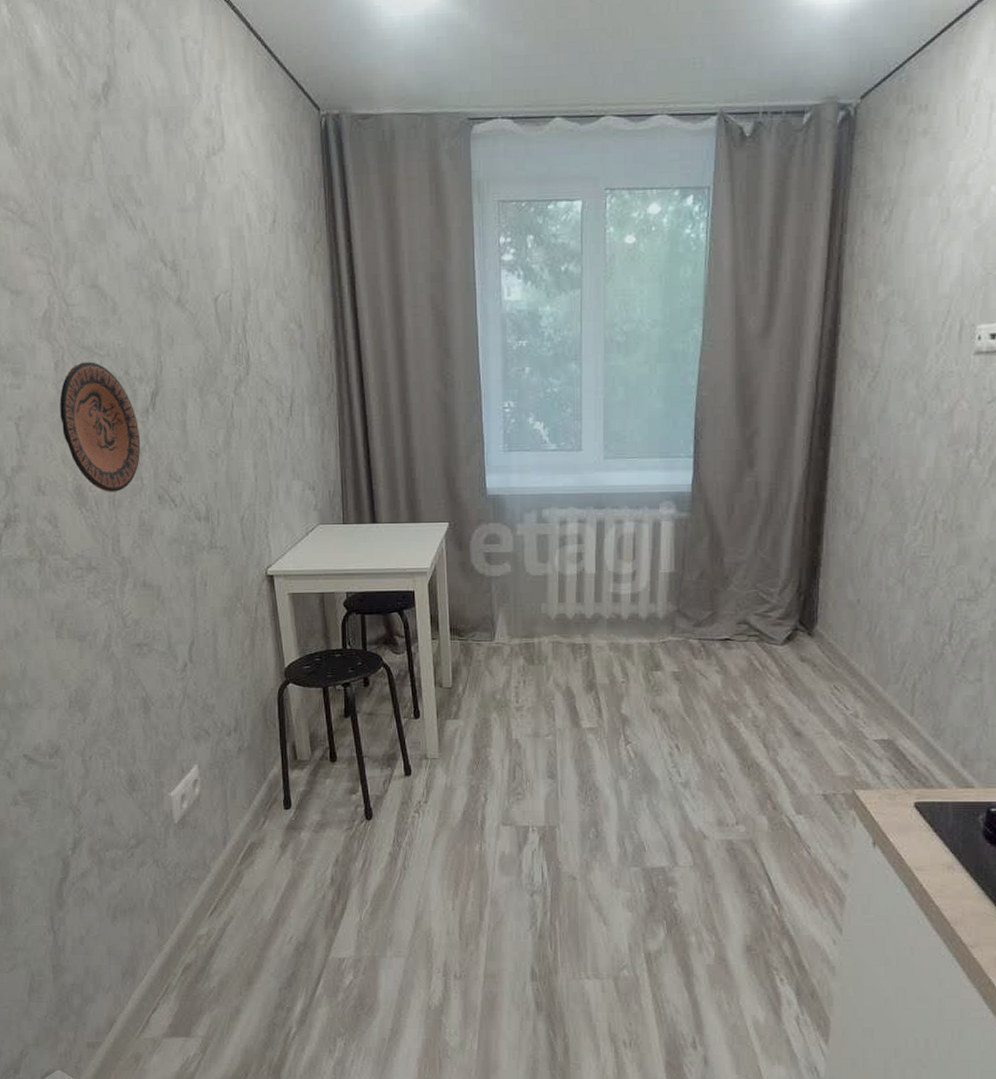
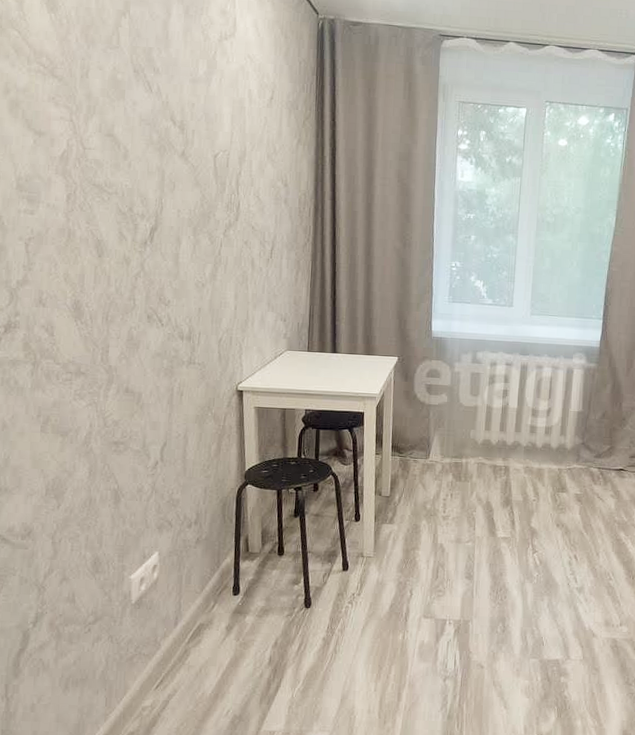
decorative plate: present [59,361,141,492] -> none [67,197,137,309]

